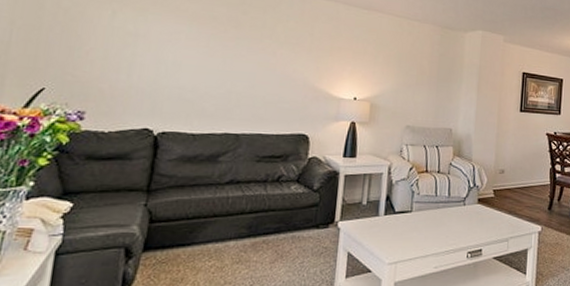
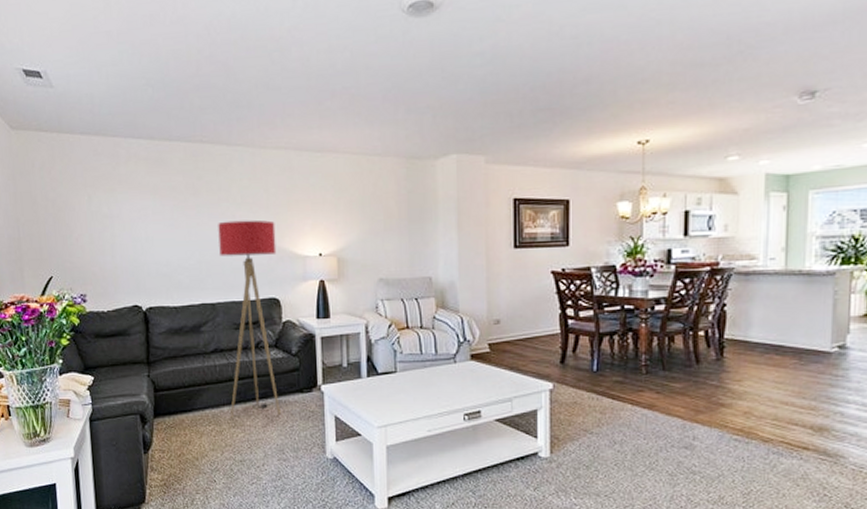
floor lamp: none [234,56,315,255] -> present [218,220,281,420]

